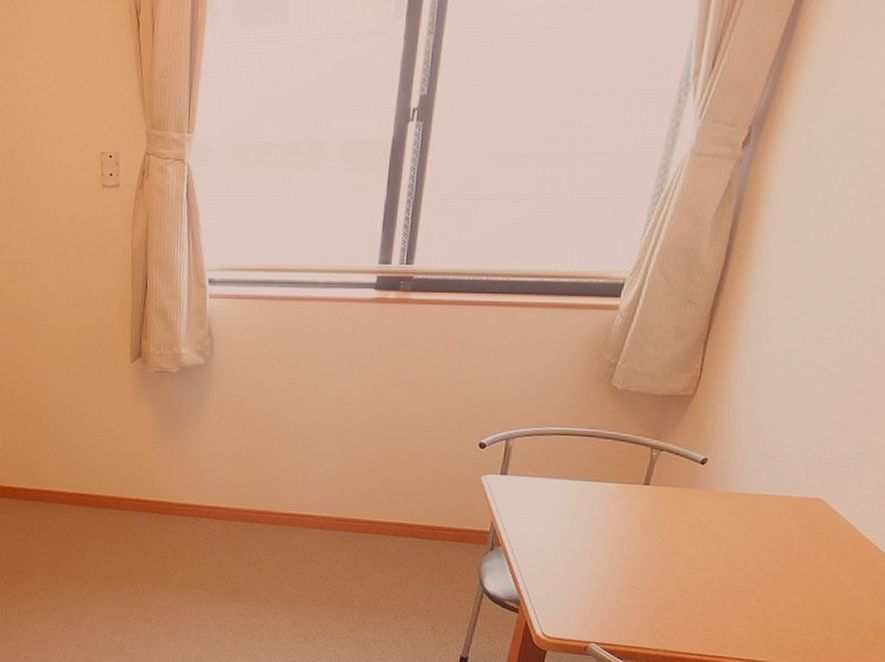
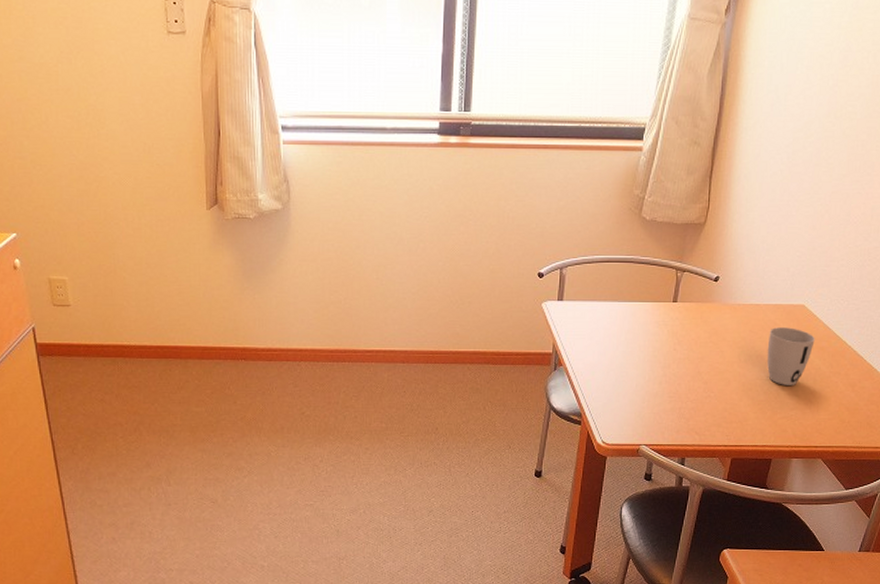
cup: none [763,523,834,594] -> present [767,327,815,385]

